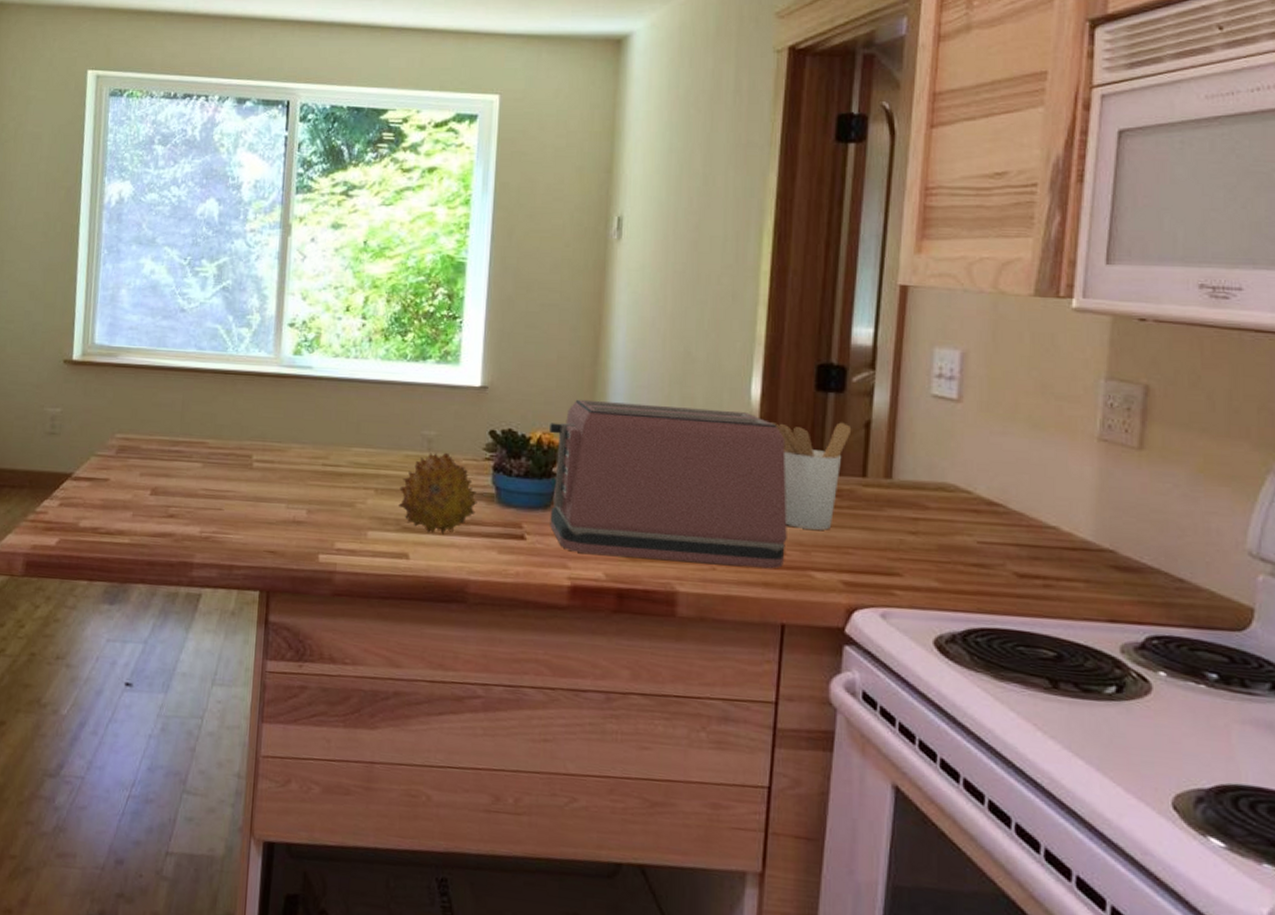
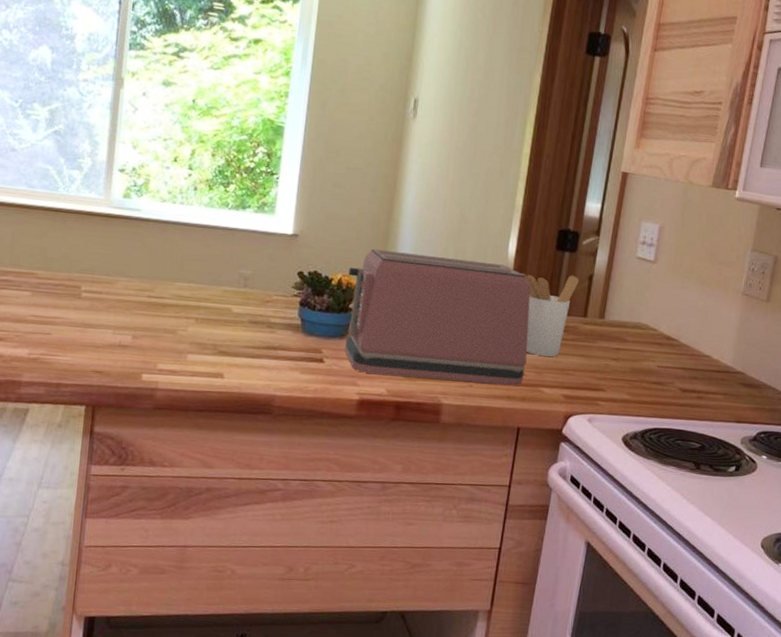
fruit: present [398,452,477,534] -> none [216,289,285,358]

